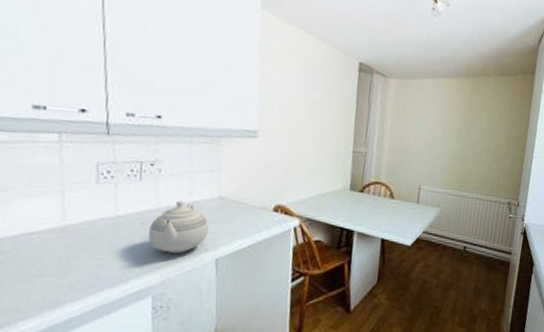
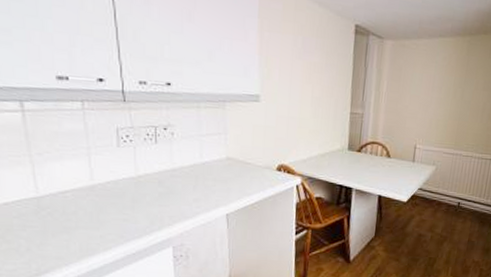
teapot: present [148,200,209,254] -> none [165,161,219,209]

